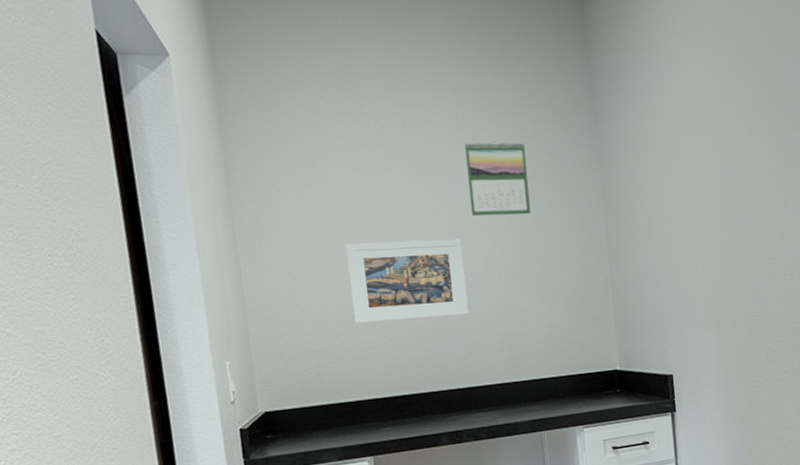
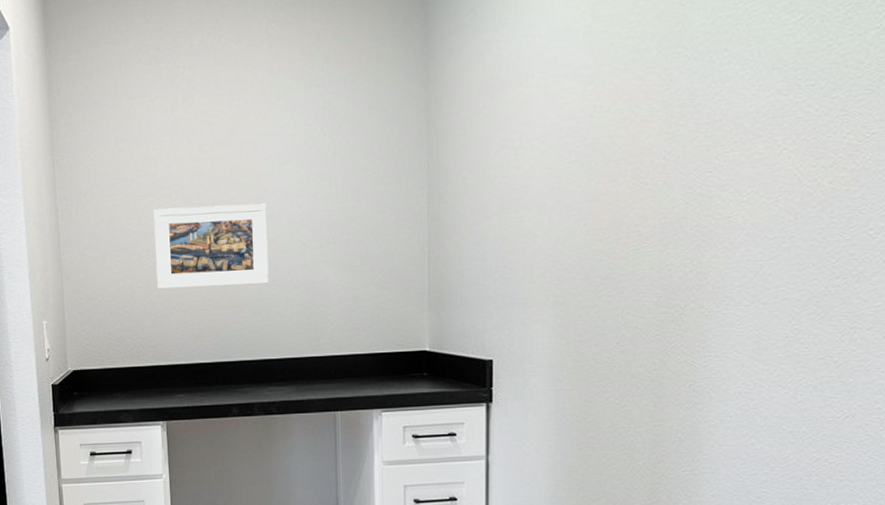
calendar: present [464,141,531,216] -> none [277,95,344,179]

